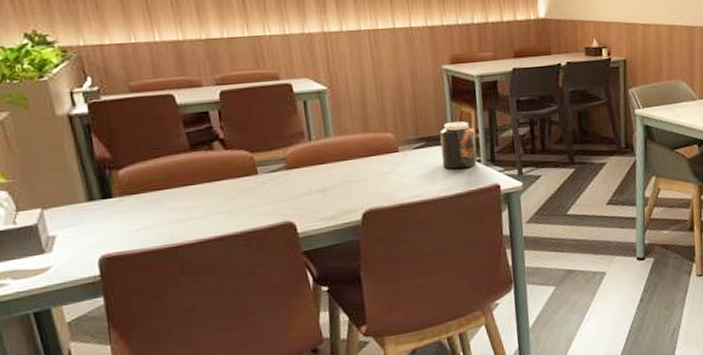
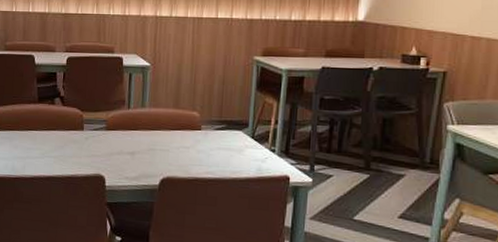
jar: present [440,121,477,170] -> none [238,110,274,156]

